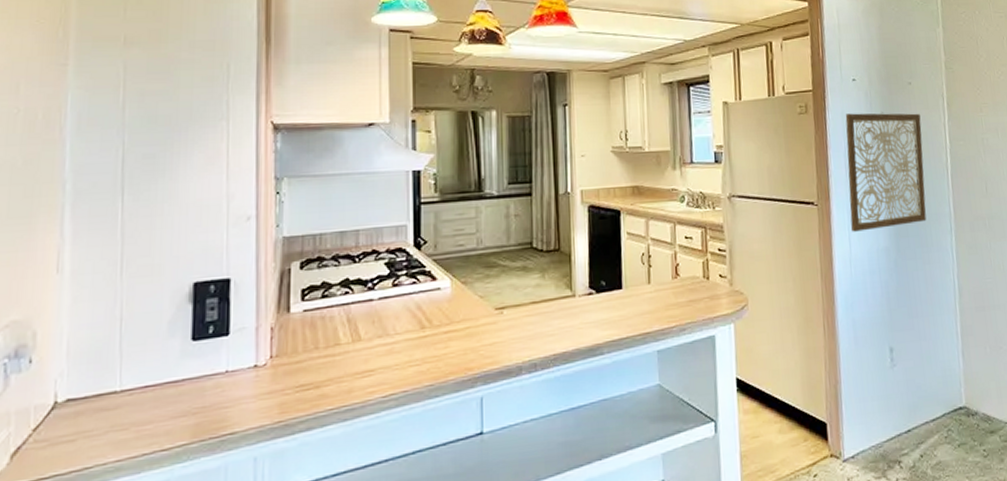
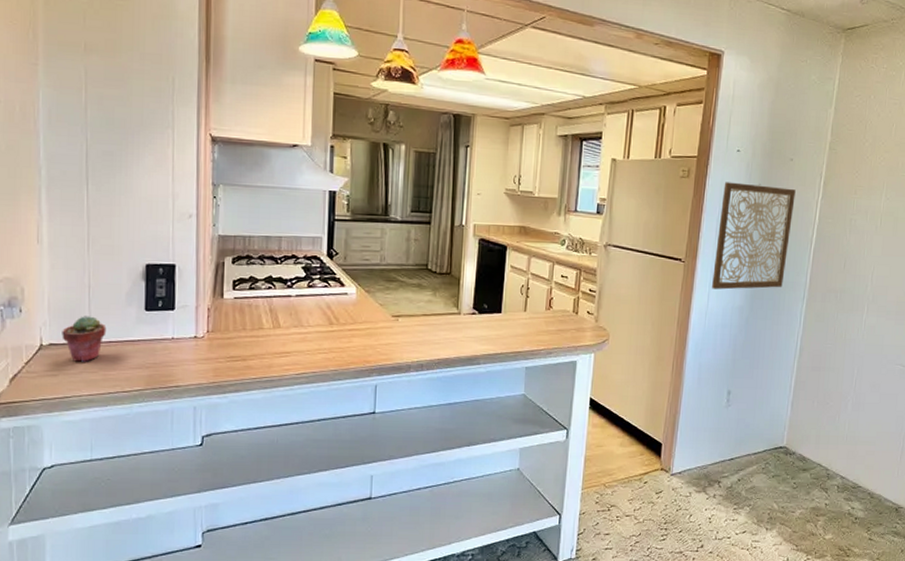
potted succulent: none [83,356,142,419] -> present [62,316,107,362]

